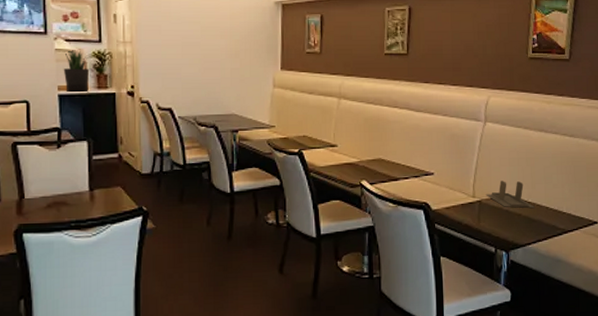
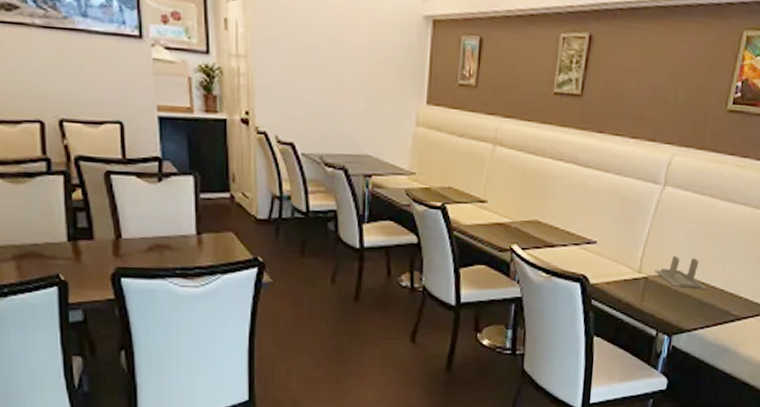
planter: present [63,51,90,92] -> none [163,62,196,115]

